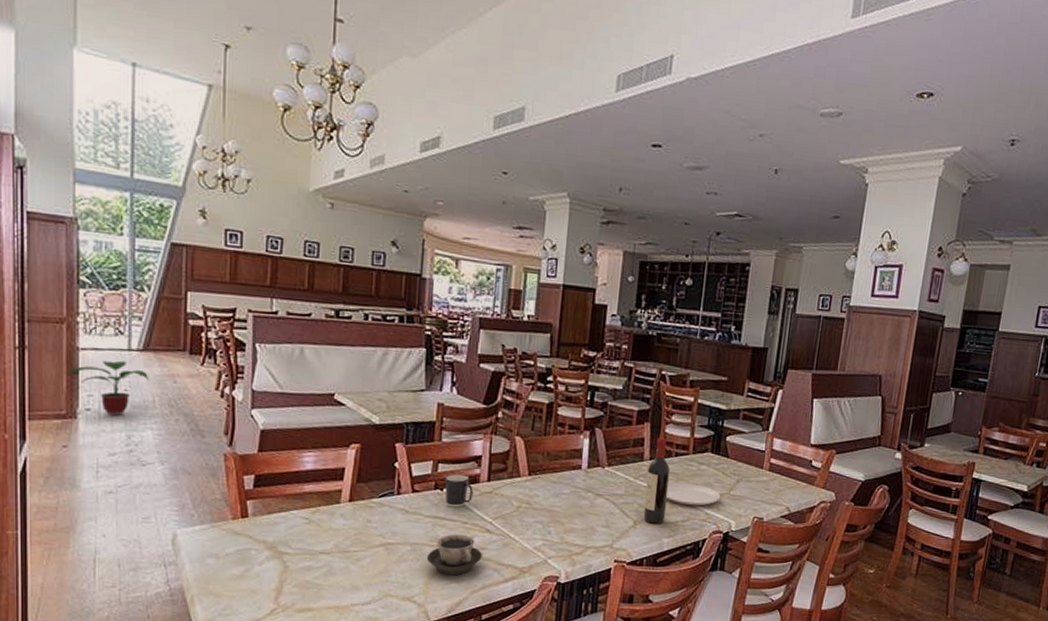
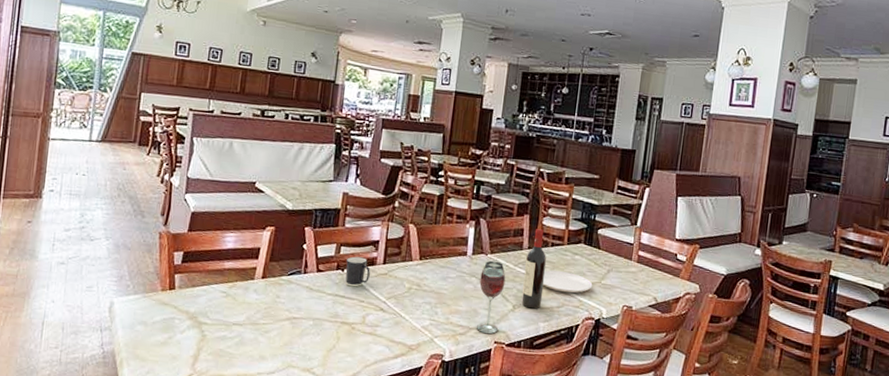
potted plant: present [68,360,150,415] -> none [38,149,104,196]
cup: present [426,534,482,576] -> none [326,311,376,350]
wineglass: none [594,474,626,553] -> present [477,260,506,334]

